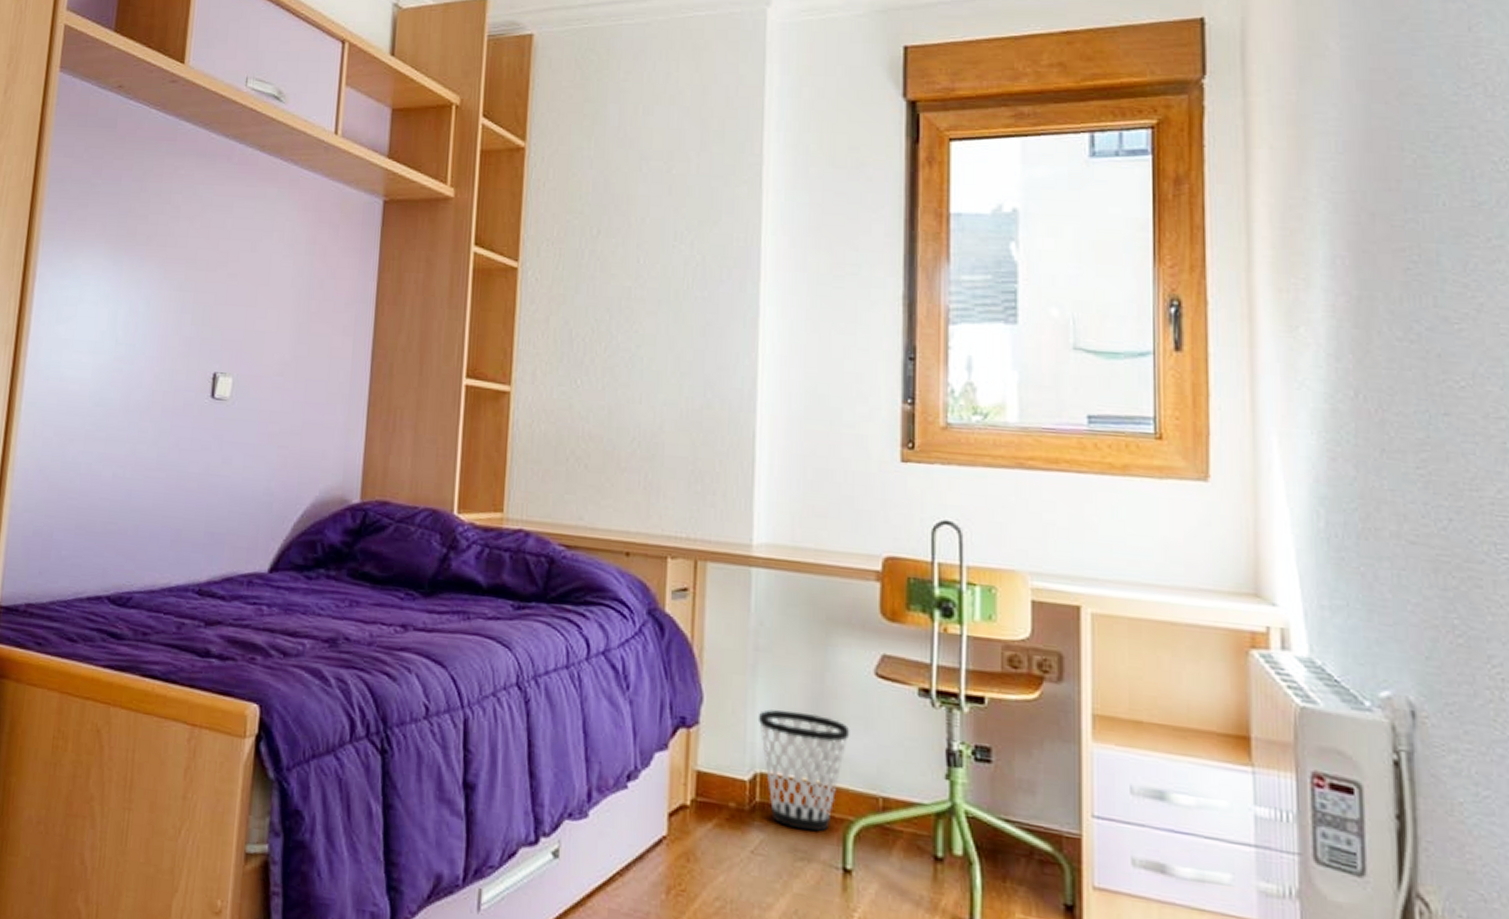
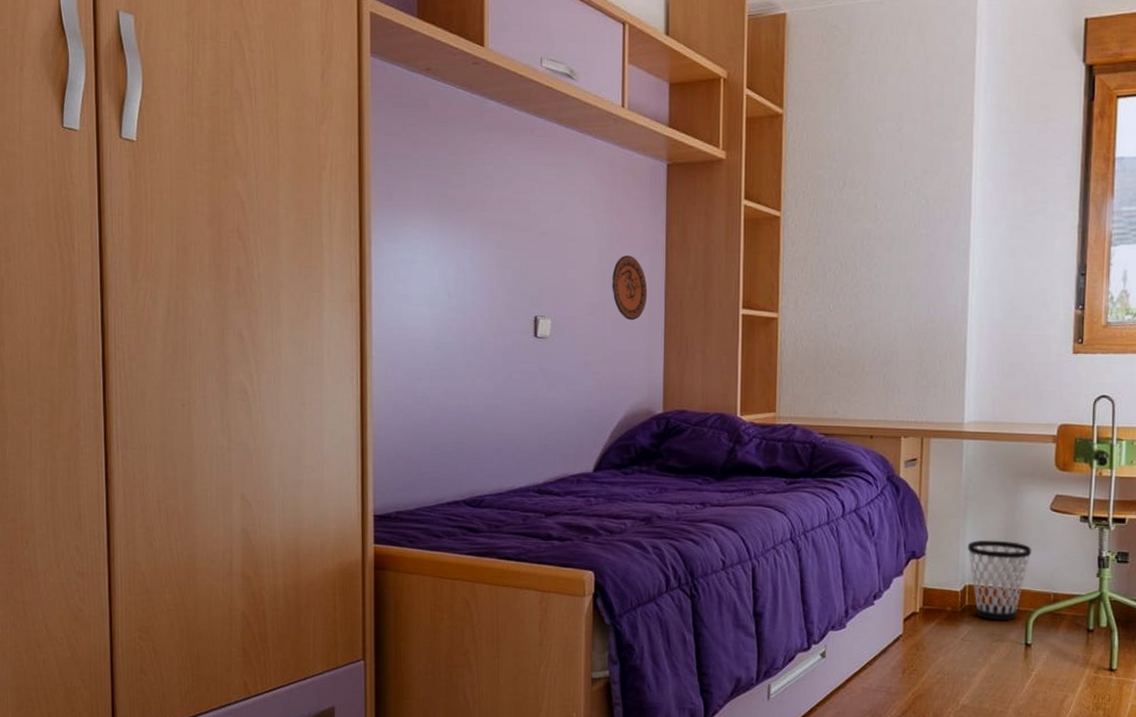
decorative plate: none [308,305,351,385] -> present [612,255,648,321]

